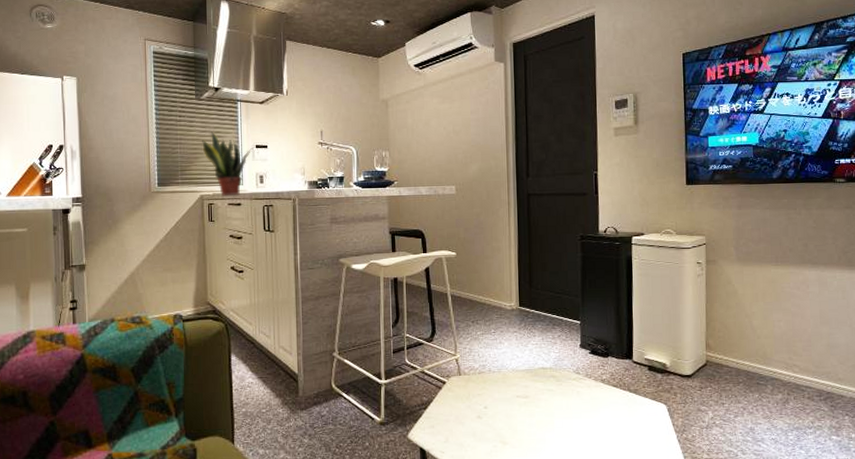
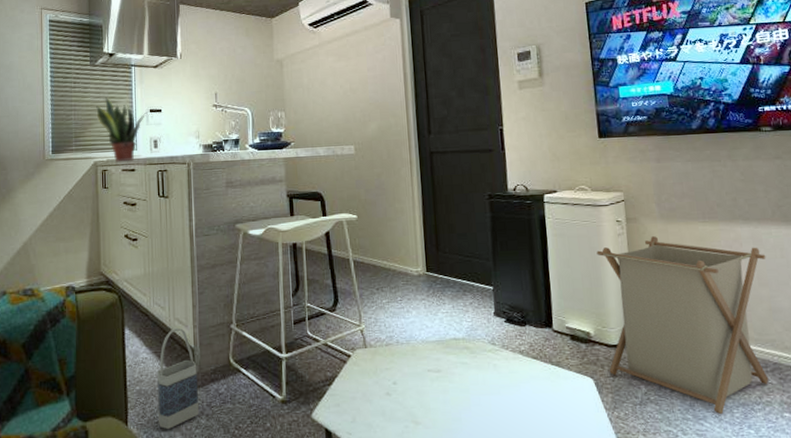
bag: none [263,355,302,447] -> present [157,328,199,429]
laundry basket: none [677,277,829,437] -> present [597,236,769,415]

